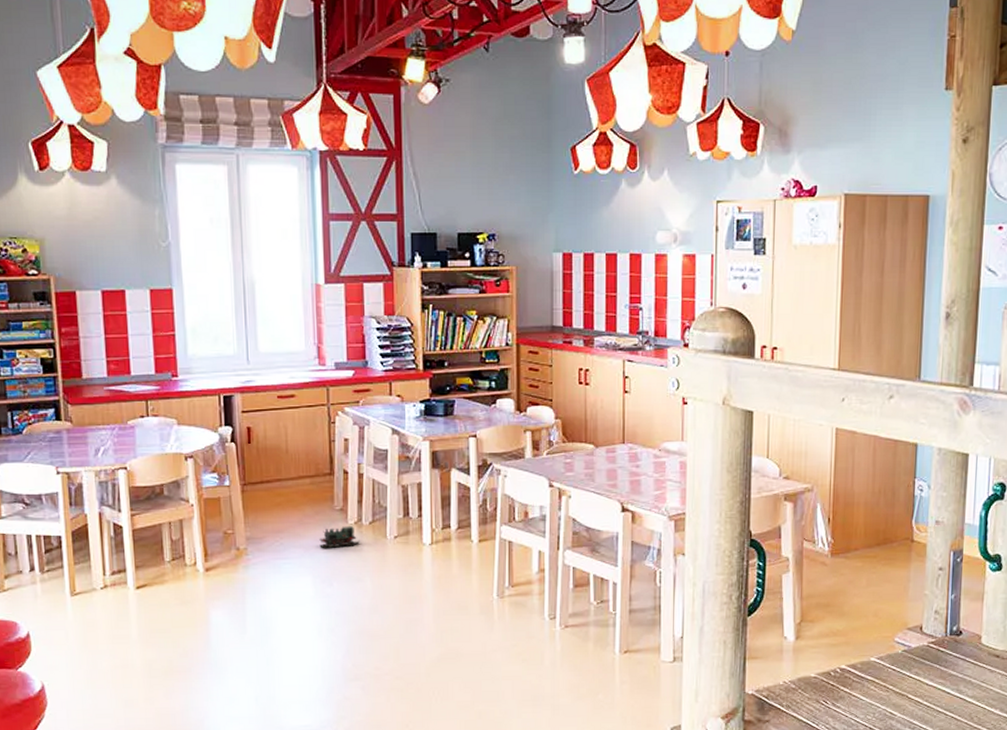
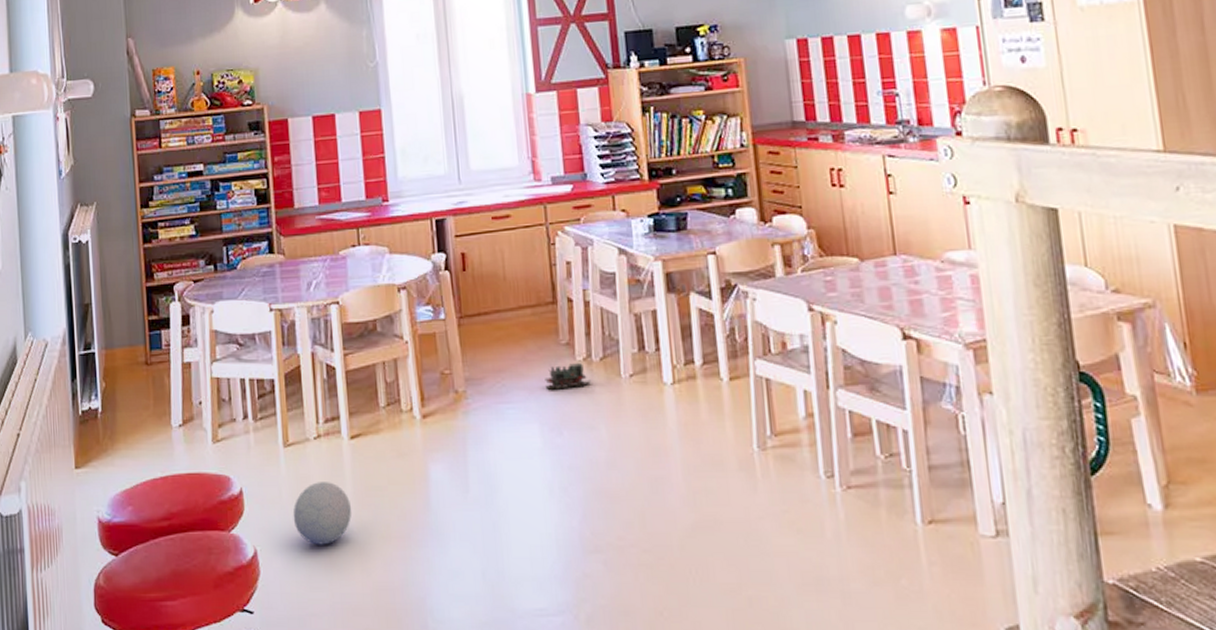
ball: none [79,626,136,679] -> present [293,482,351,545]

